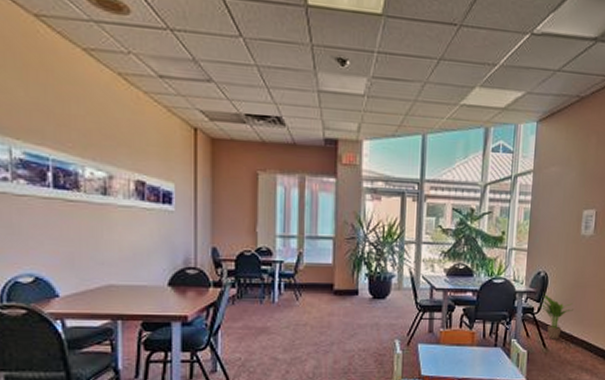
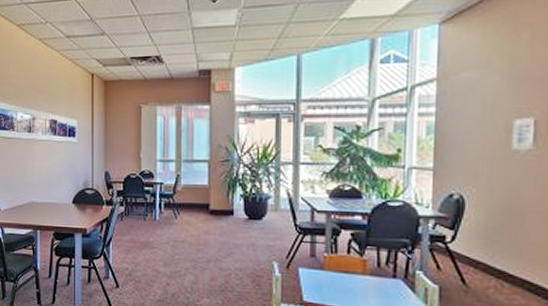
potted plant: present [539,293,573,339] -> none [453,219,506,276]

